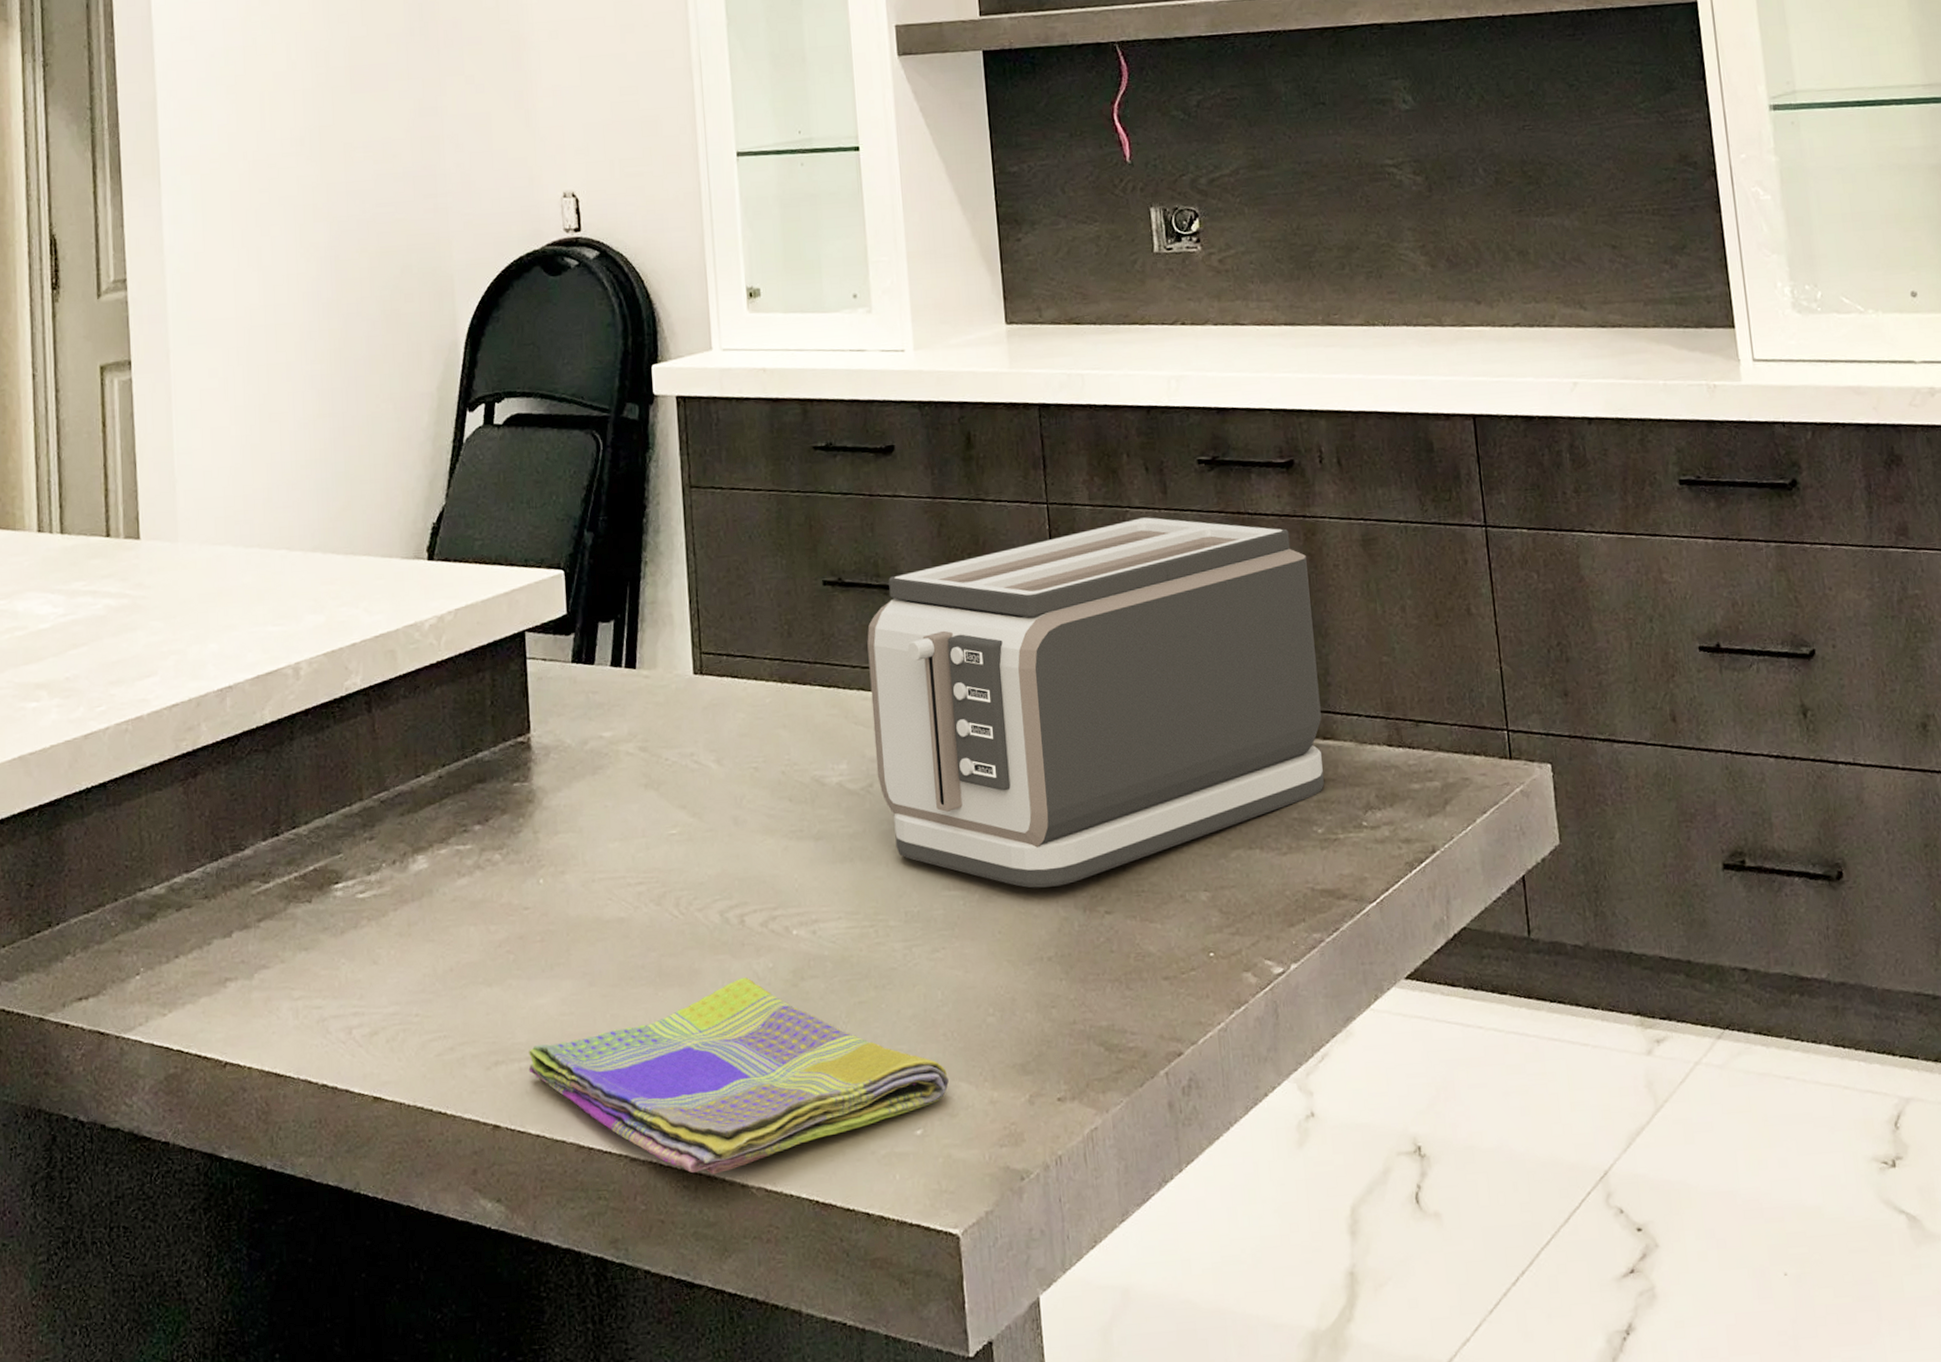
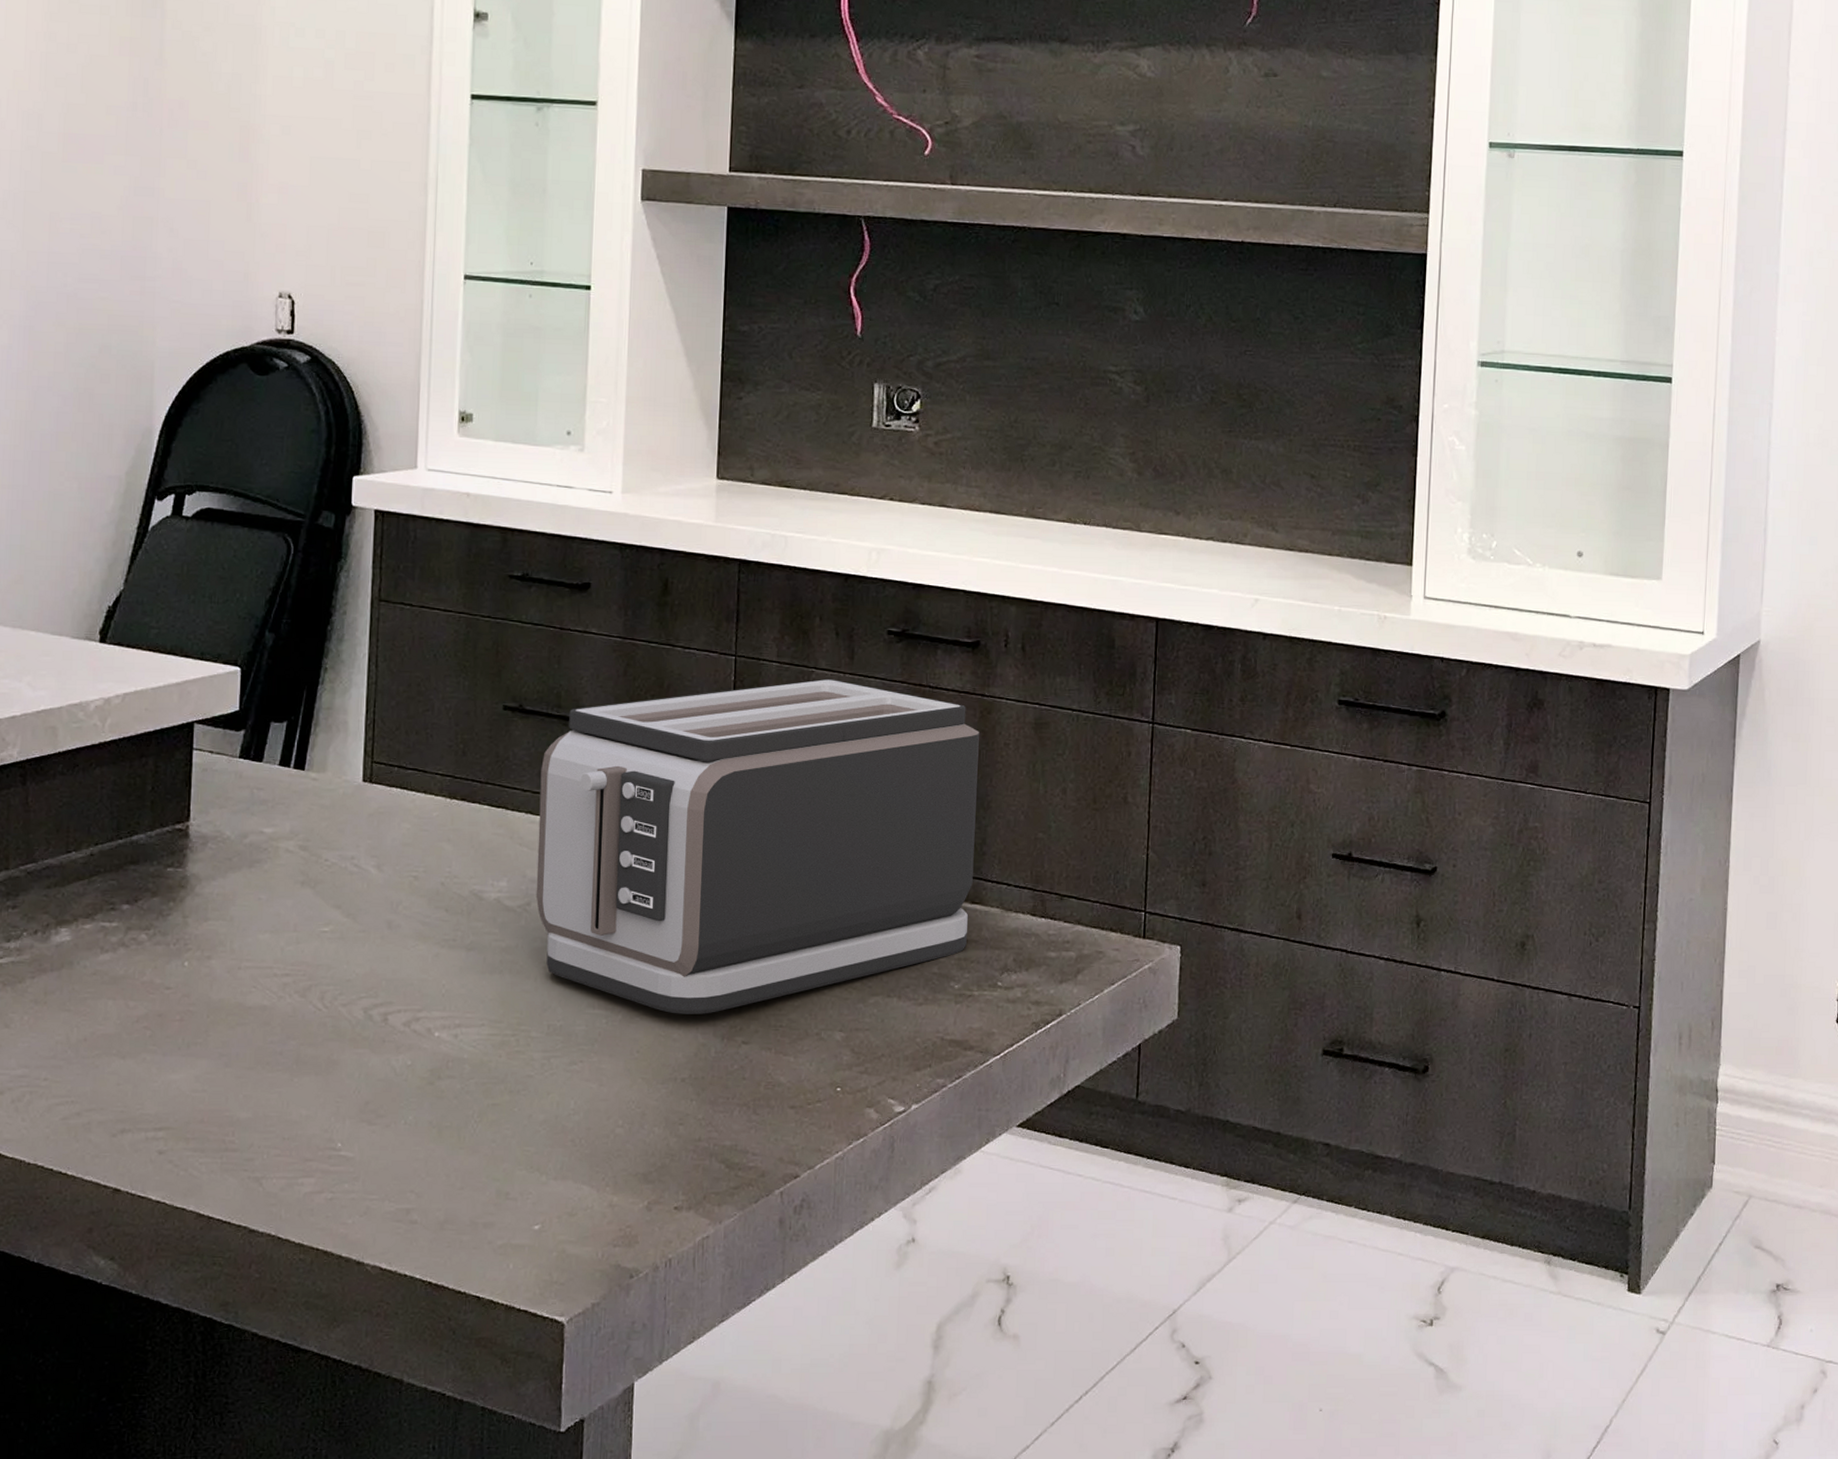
dish towel: present [528,977,949,1175] -> none [155,1072,571,1251]

